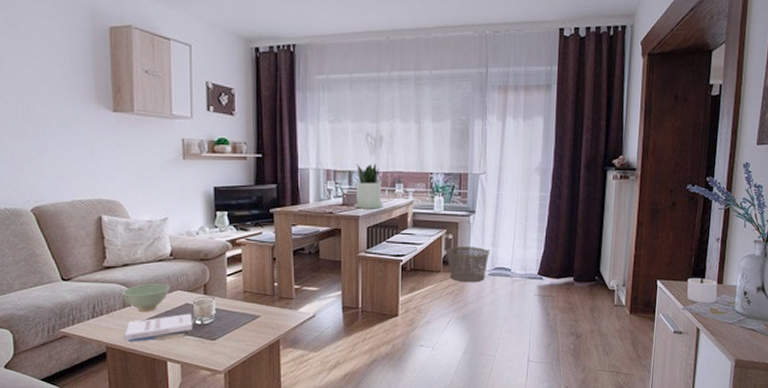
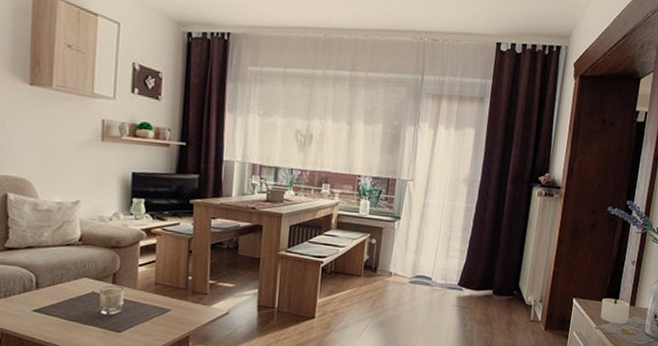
bowl: present [122,284,171,312] -> none [24,268,77,298]
books: present [124,313,195,342] -> none [22,302,101,330]
planter: present [354,163,383,209] -> none [278,161,308,208]
basket: present [446,246,491,283] -> none [369,251,413,290]

